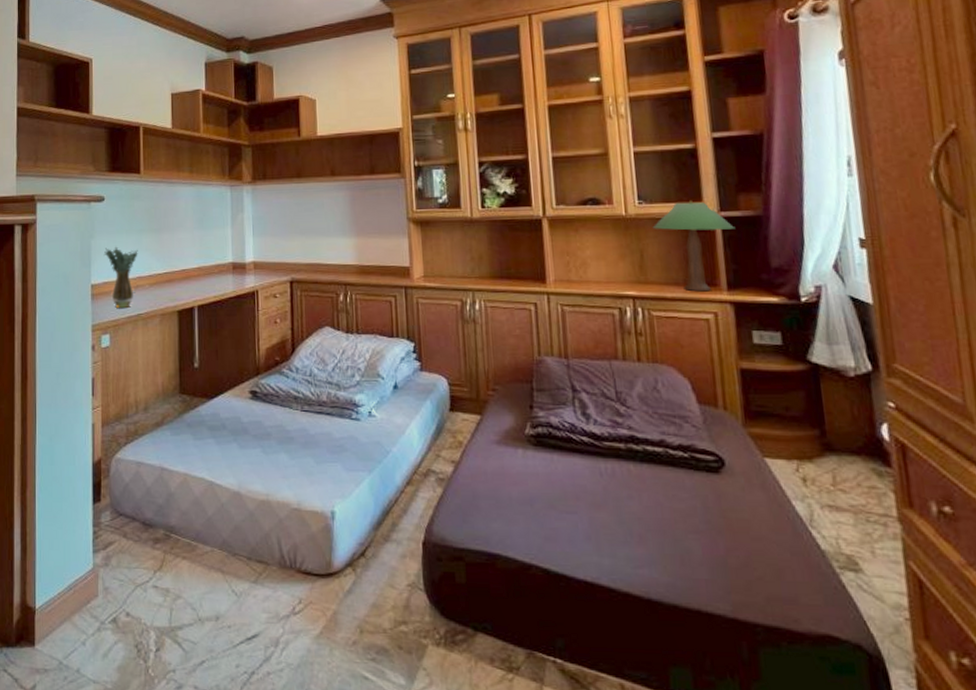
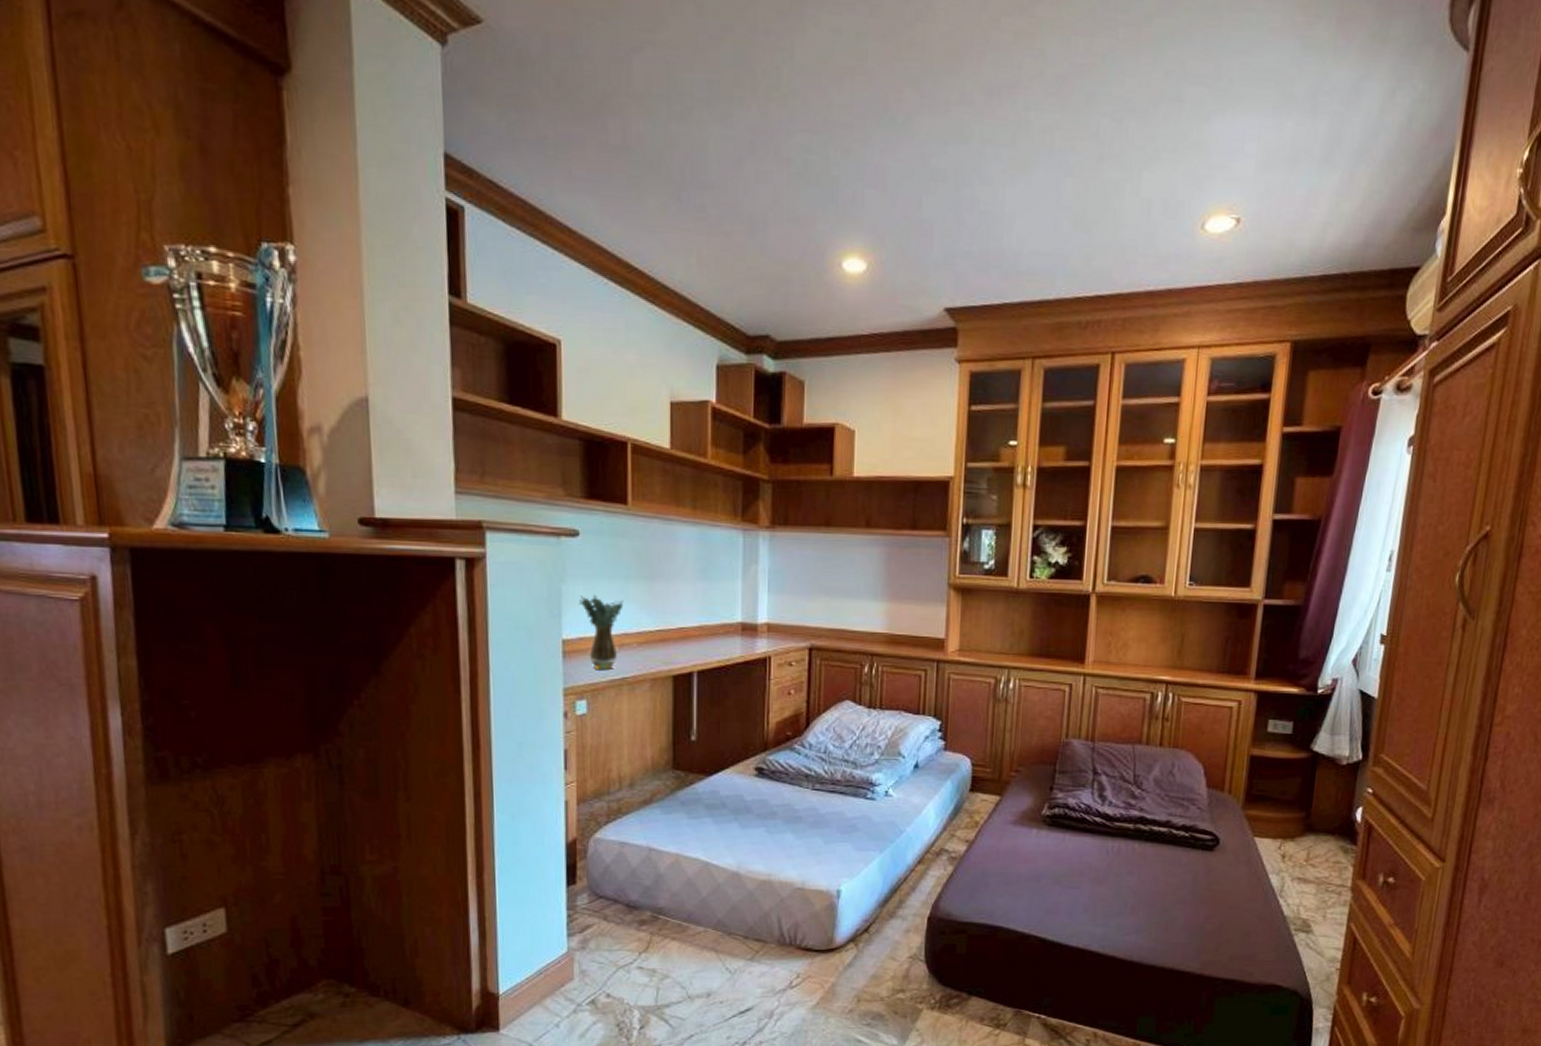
table lamp: present [652,200,736,292] -> none [1198,585,1275,680]

